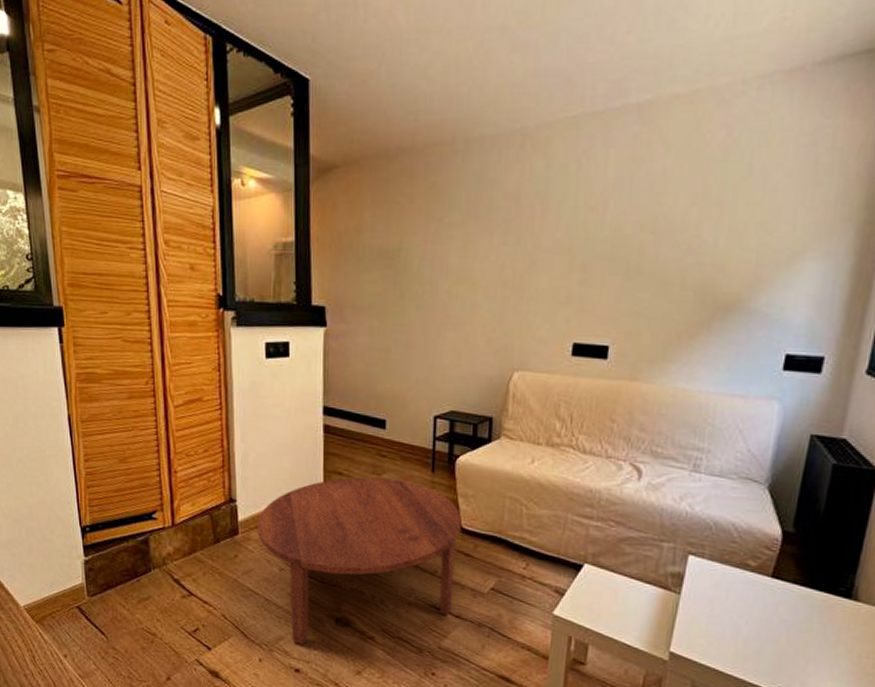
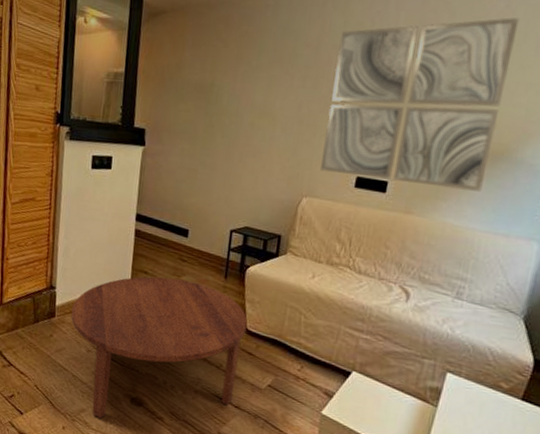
wall art: none [532,148,743,349] -> present [321,17,520,192]

